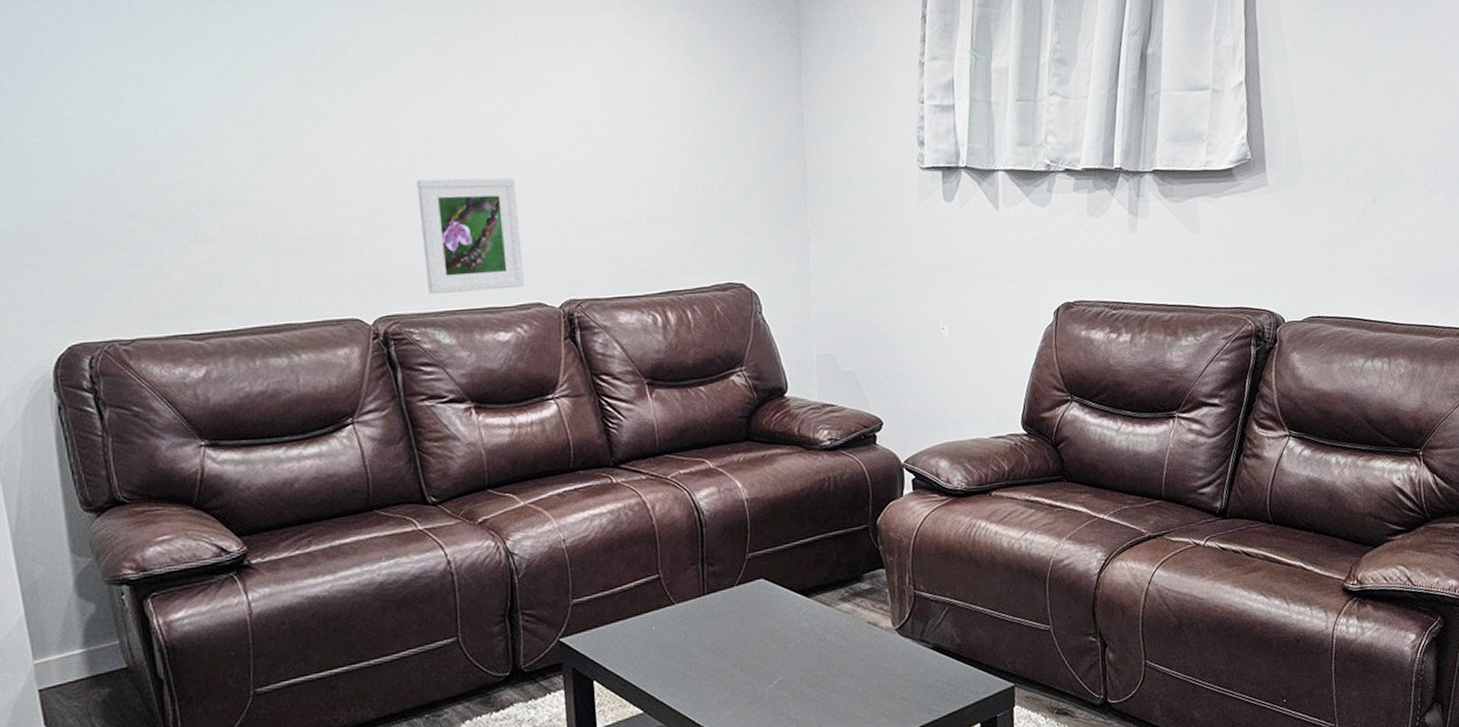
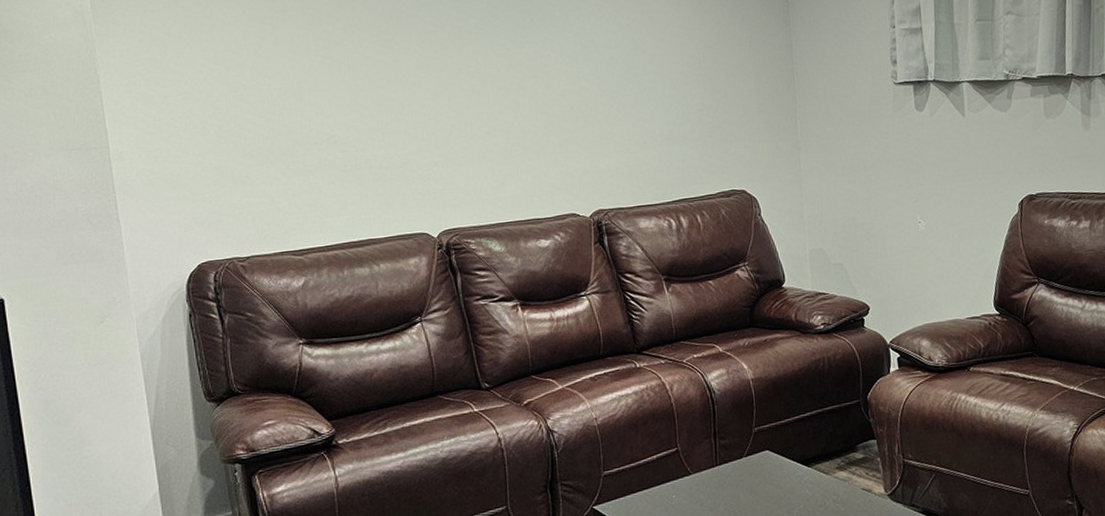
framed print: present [417,178,524,295] -> none [473,110,560,210]

